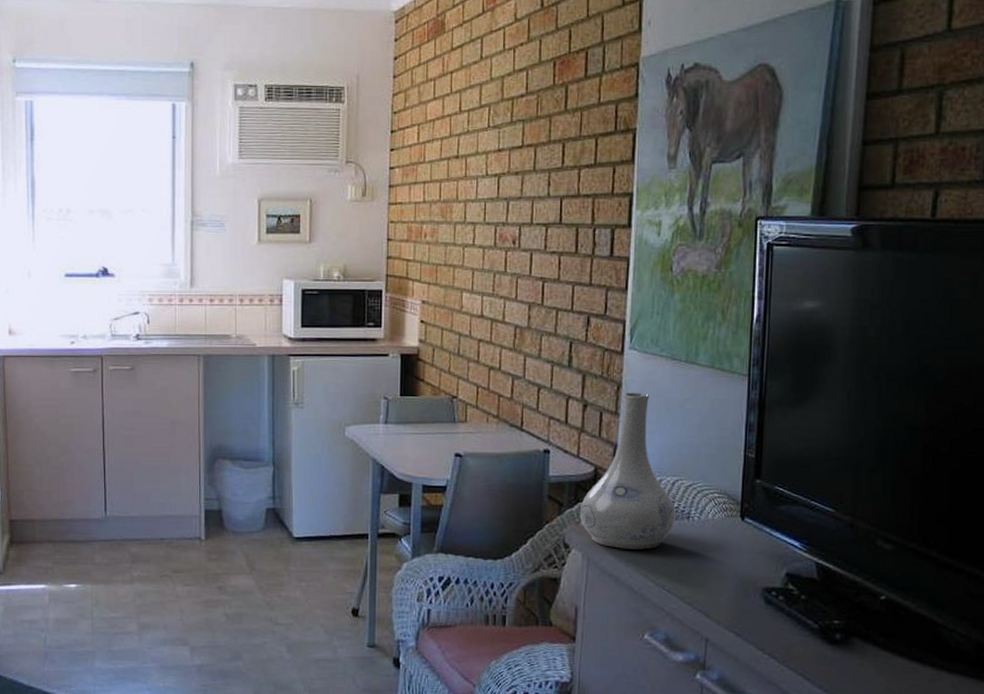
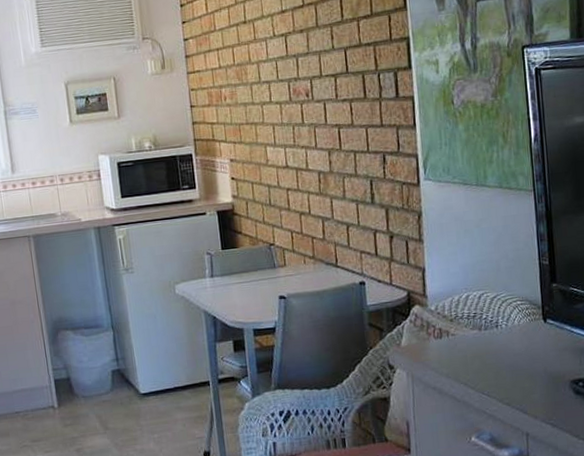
vase: present [579,392,676,550] -> none [399,218,486,363]

